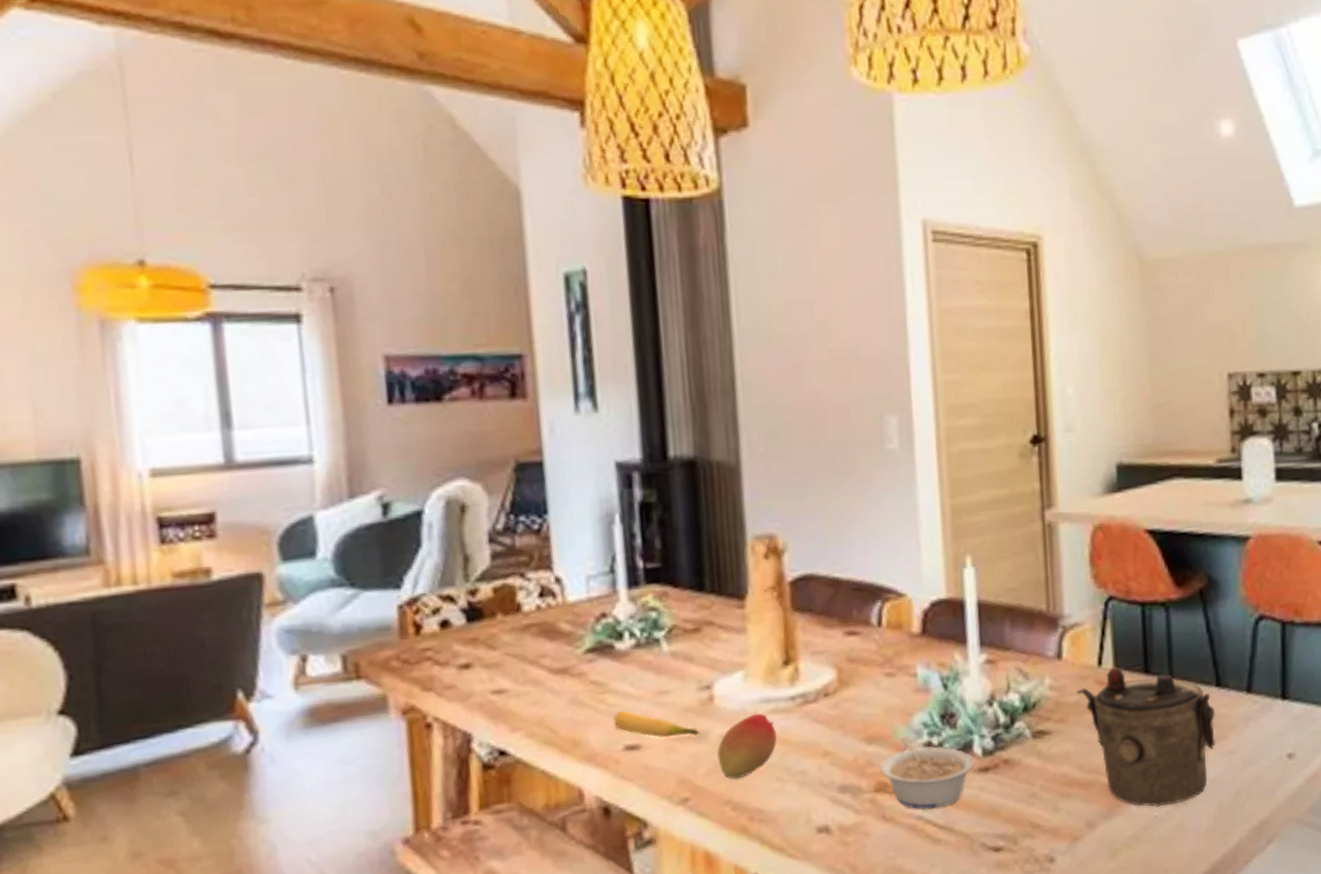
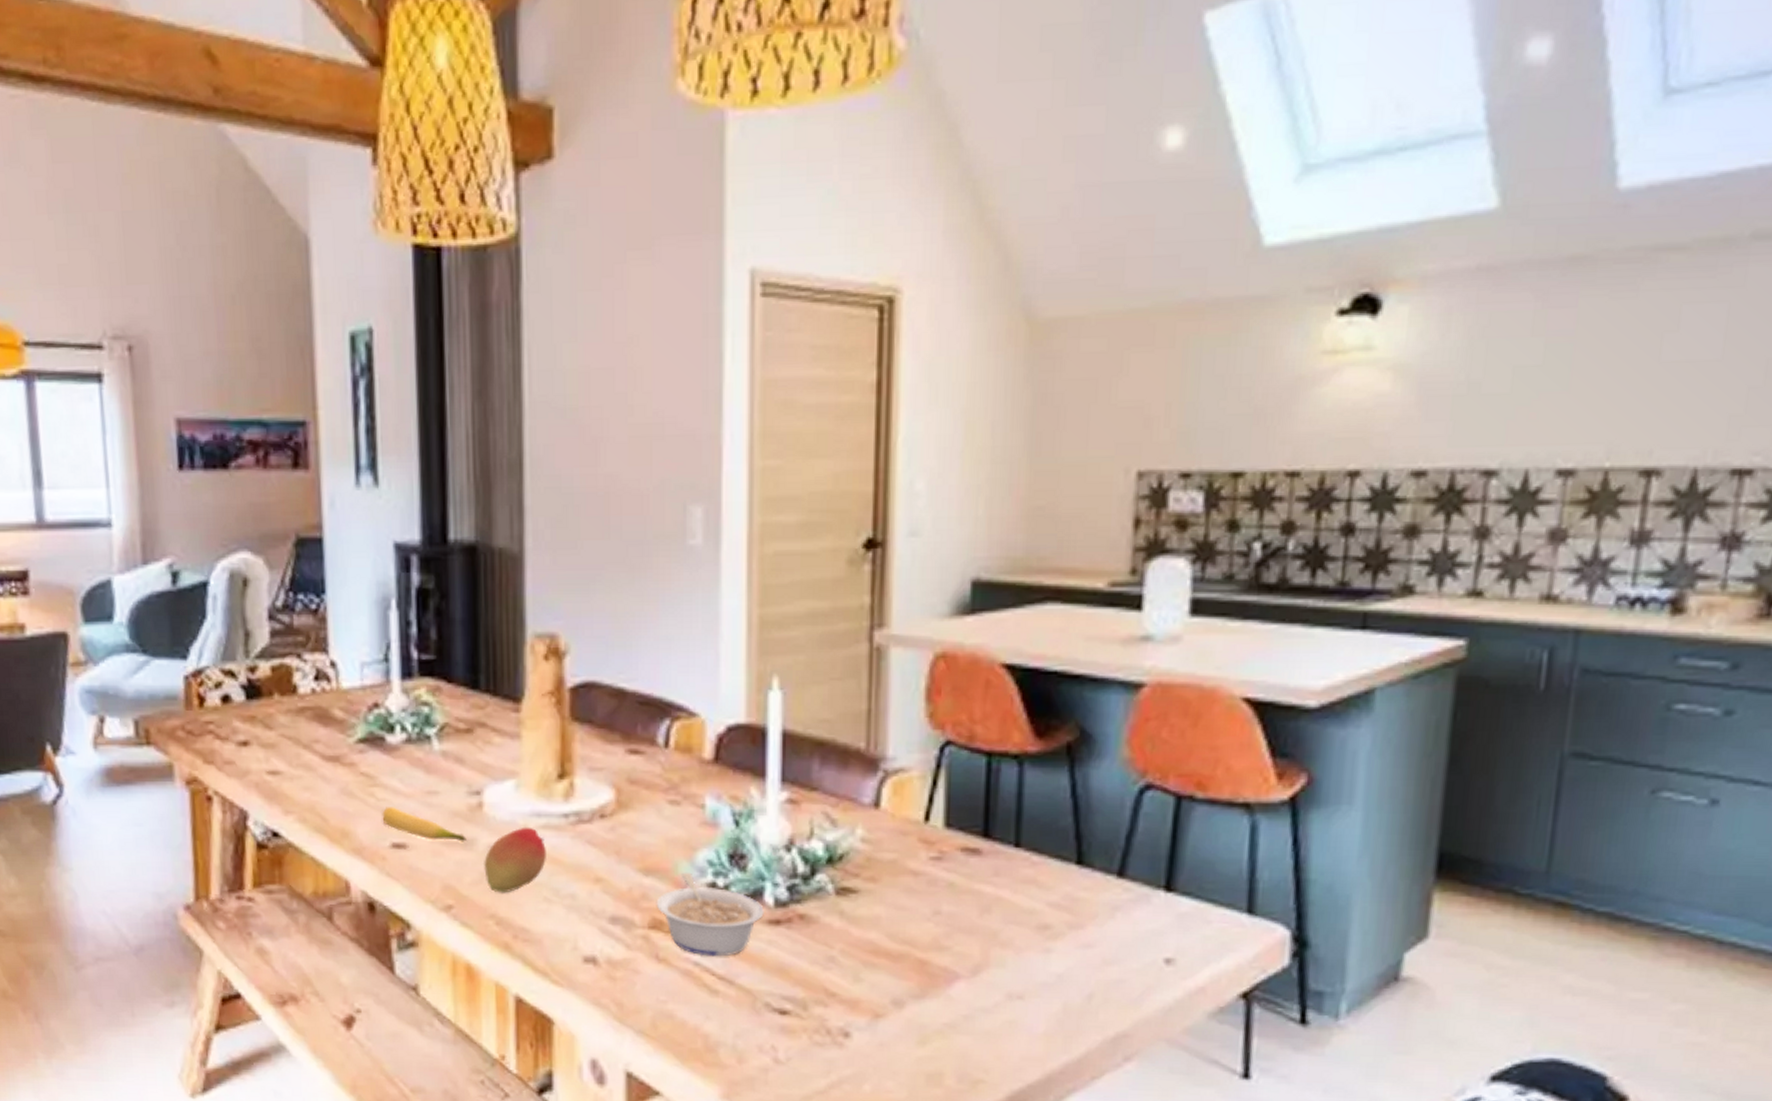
teapot: present [1077,666,1216,807] -> none [894,825,1073,997]

